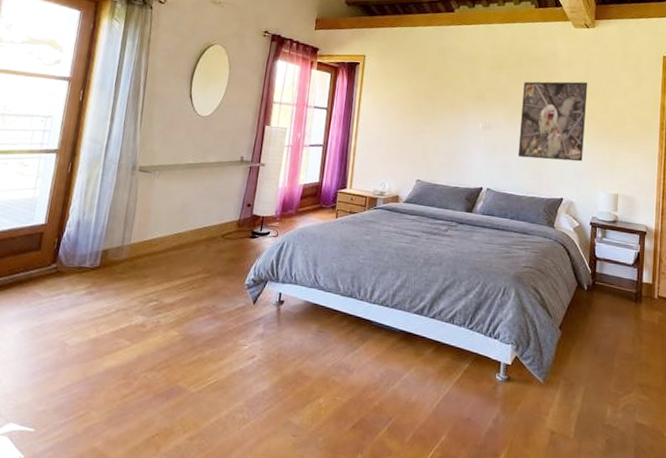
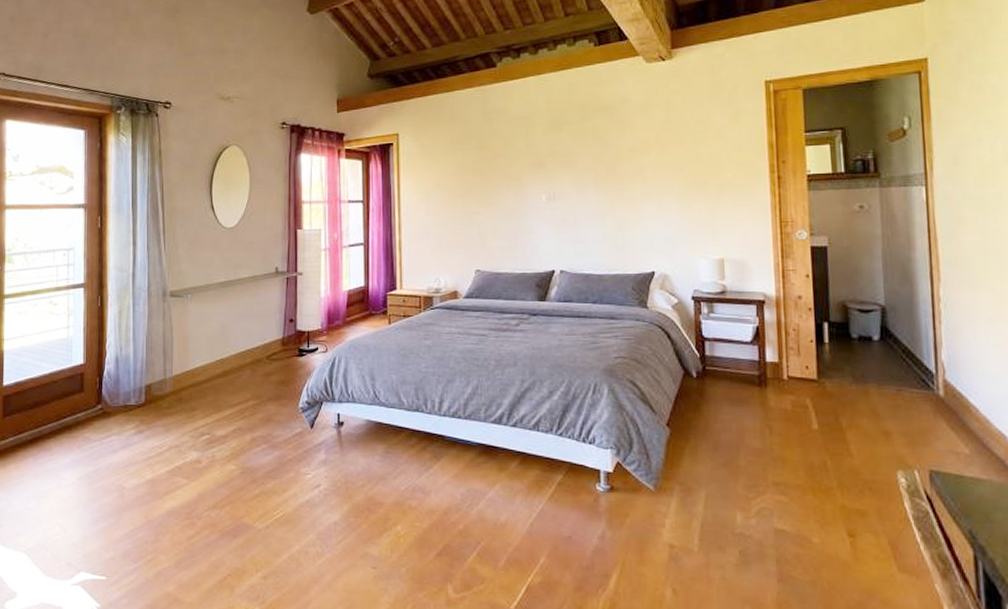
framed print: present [517,81,588,162] -> none [591,128,674,229]

